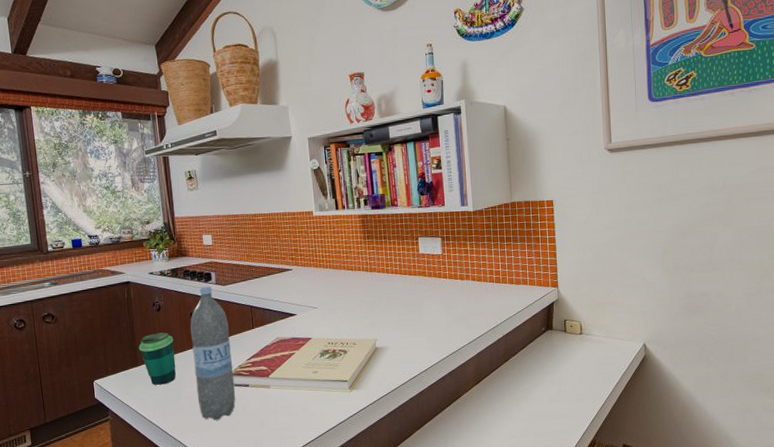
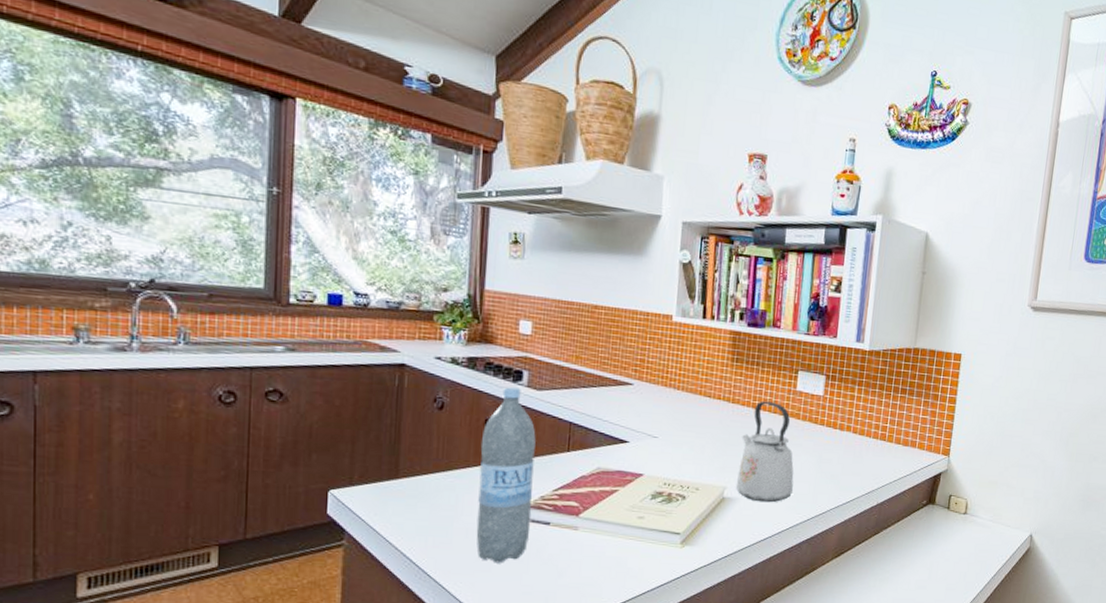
cup: present [138,332,176,385] -> none [403,438,455,508]
kettle: none [382,265,431,348] -> present [735,401,794,503]

